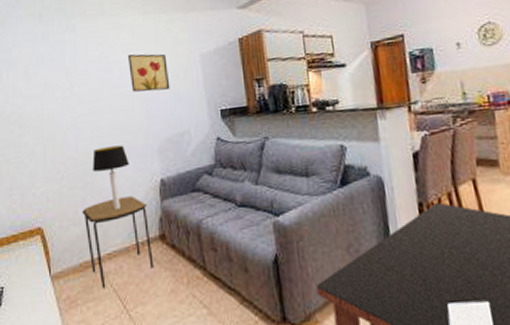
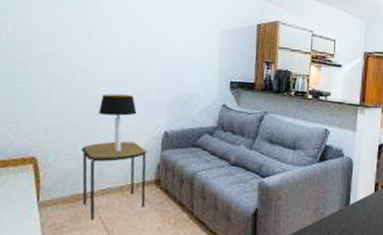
wall art: present [128,53,170,92] -> none [150,14,189,54]

